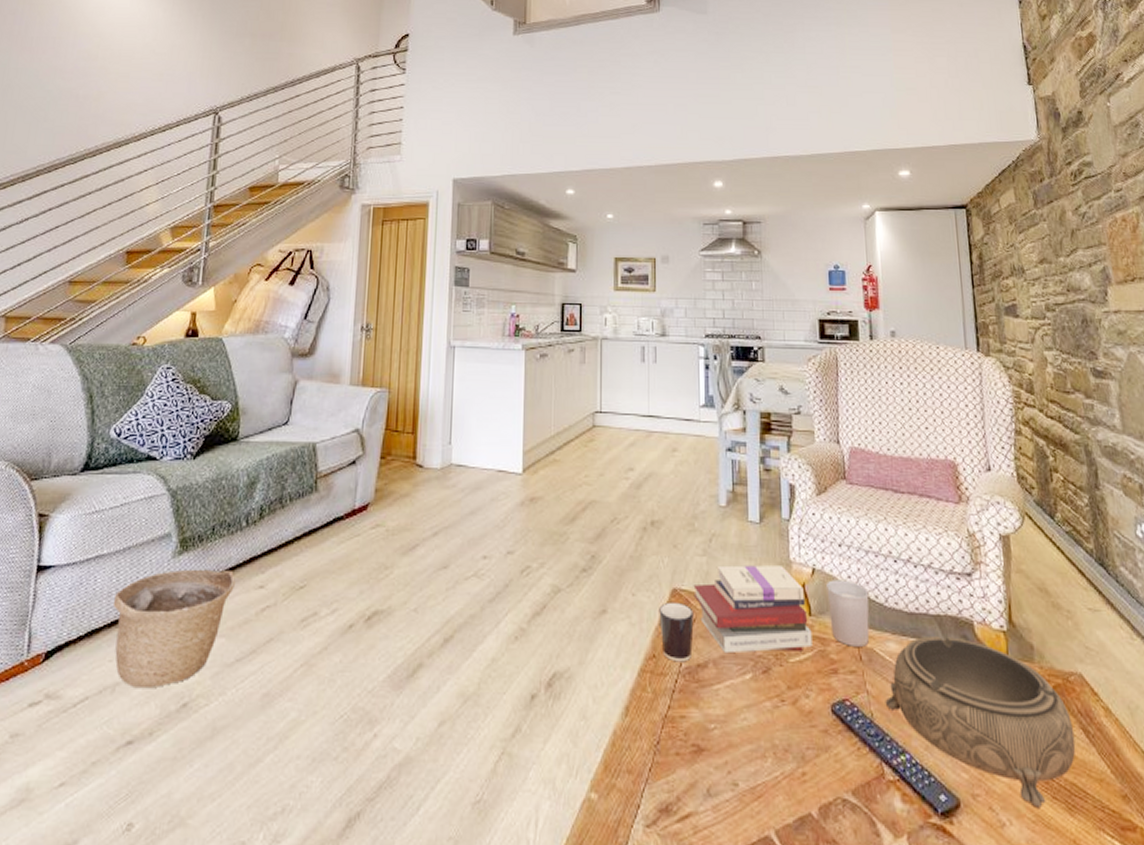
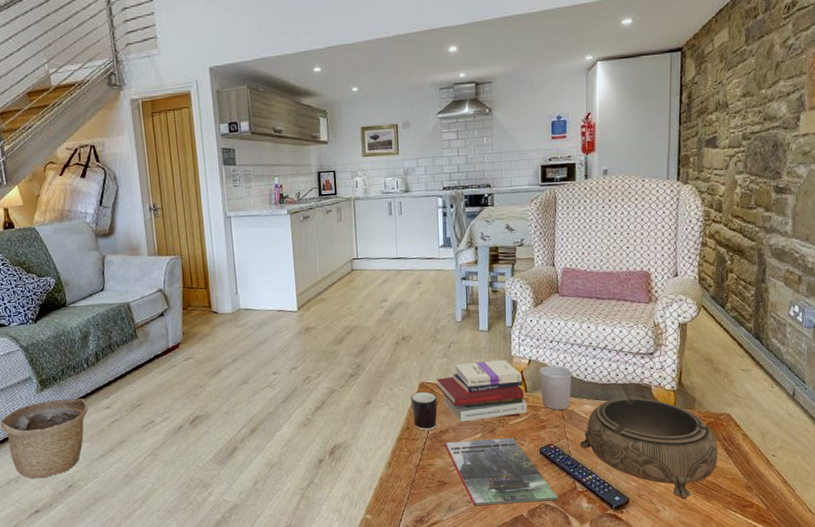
magazine: none [703,683,861,793] -> present [445,438,559,505]

